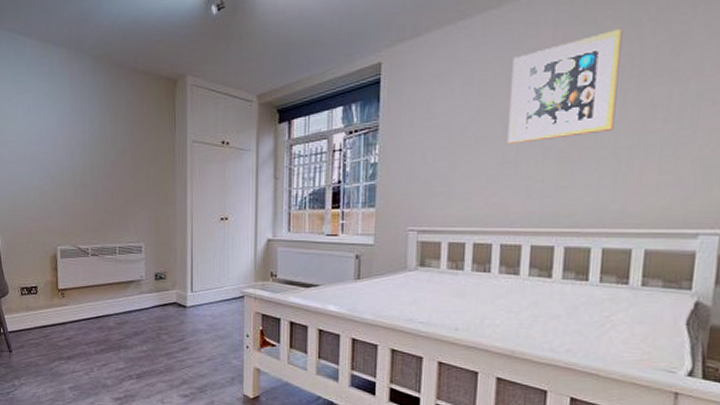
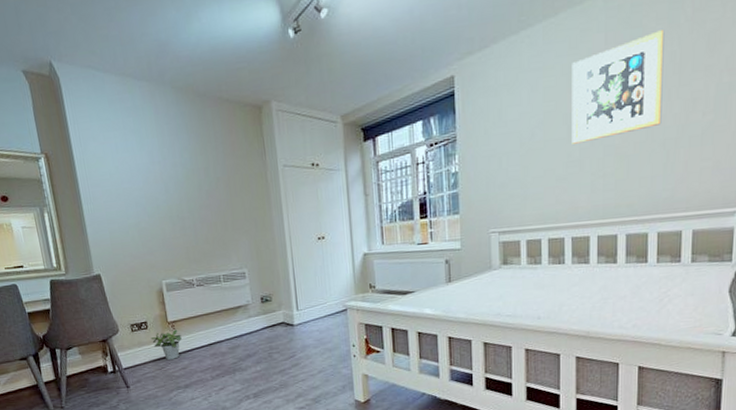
potted plant: none [39,297,70,328] -> present [150,329,182,360]

